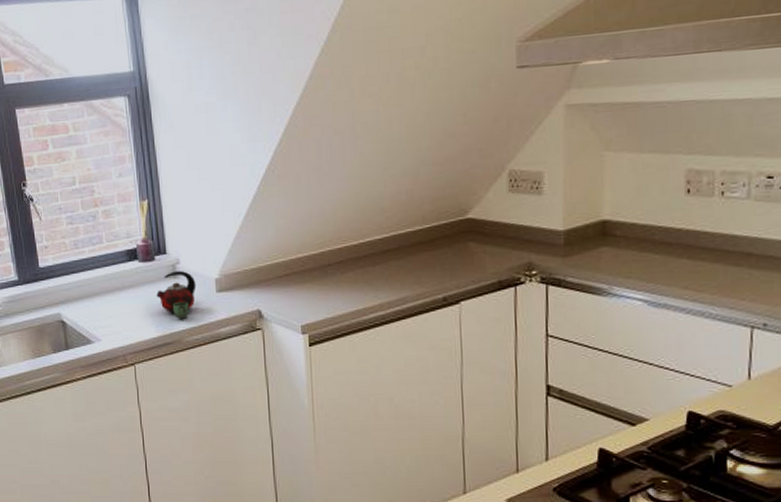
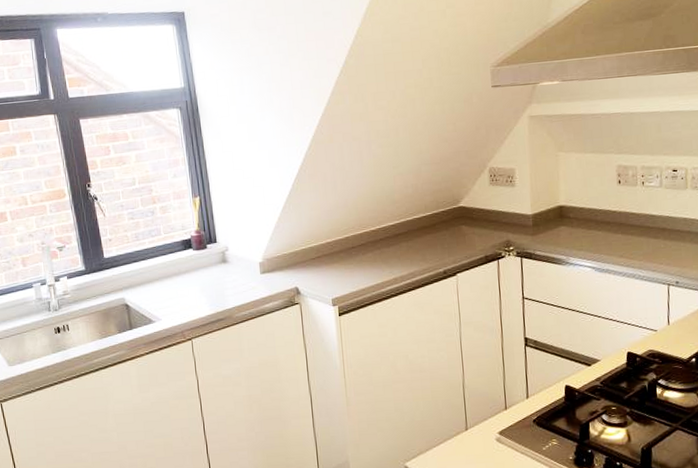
kettle: present [156,271,197,319] -> none [209,257,244,298]

